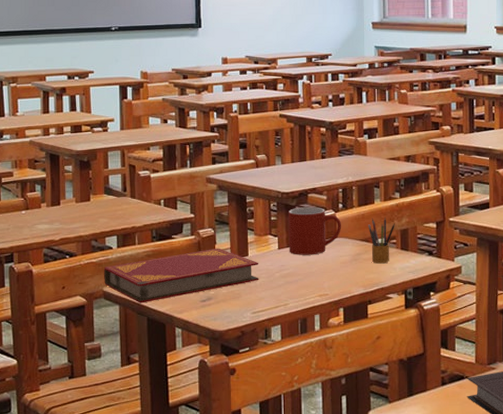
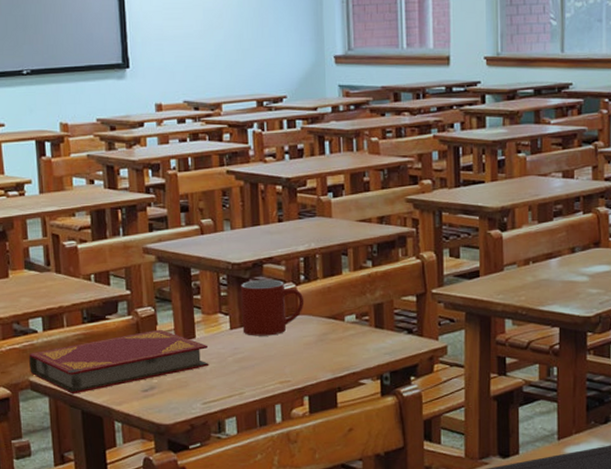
pencil box: present [368,217,395,264] -> none [335,290,367,345]

